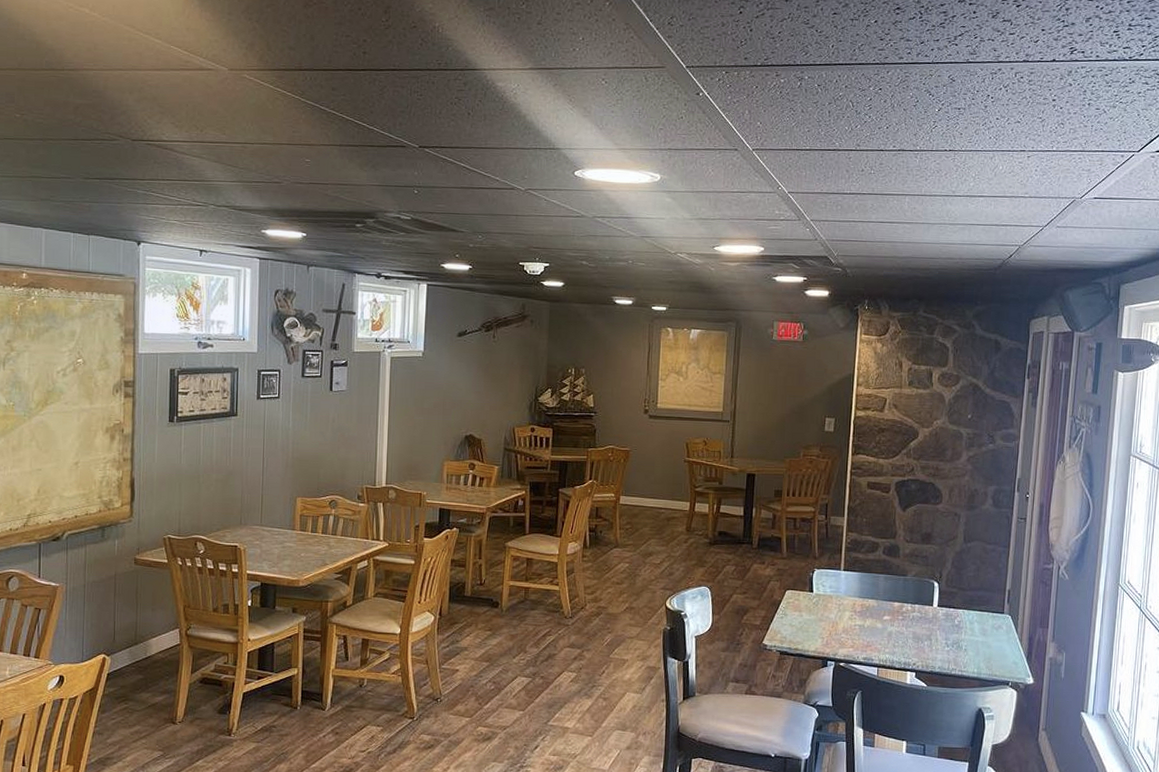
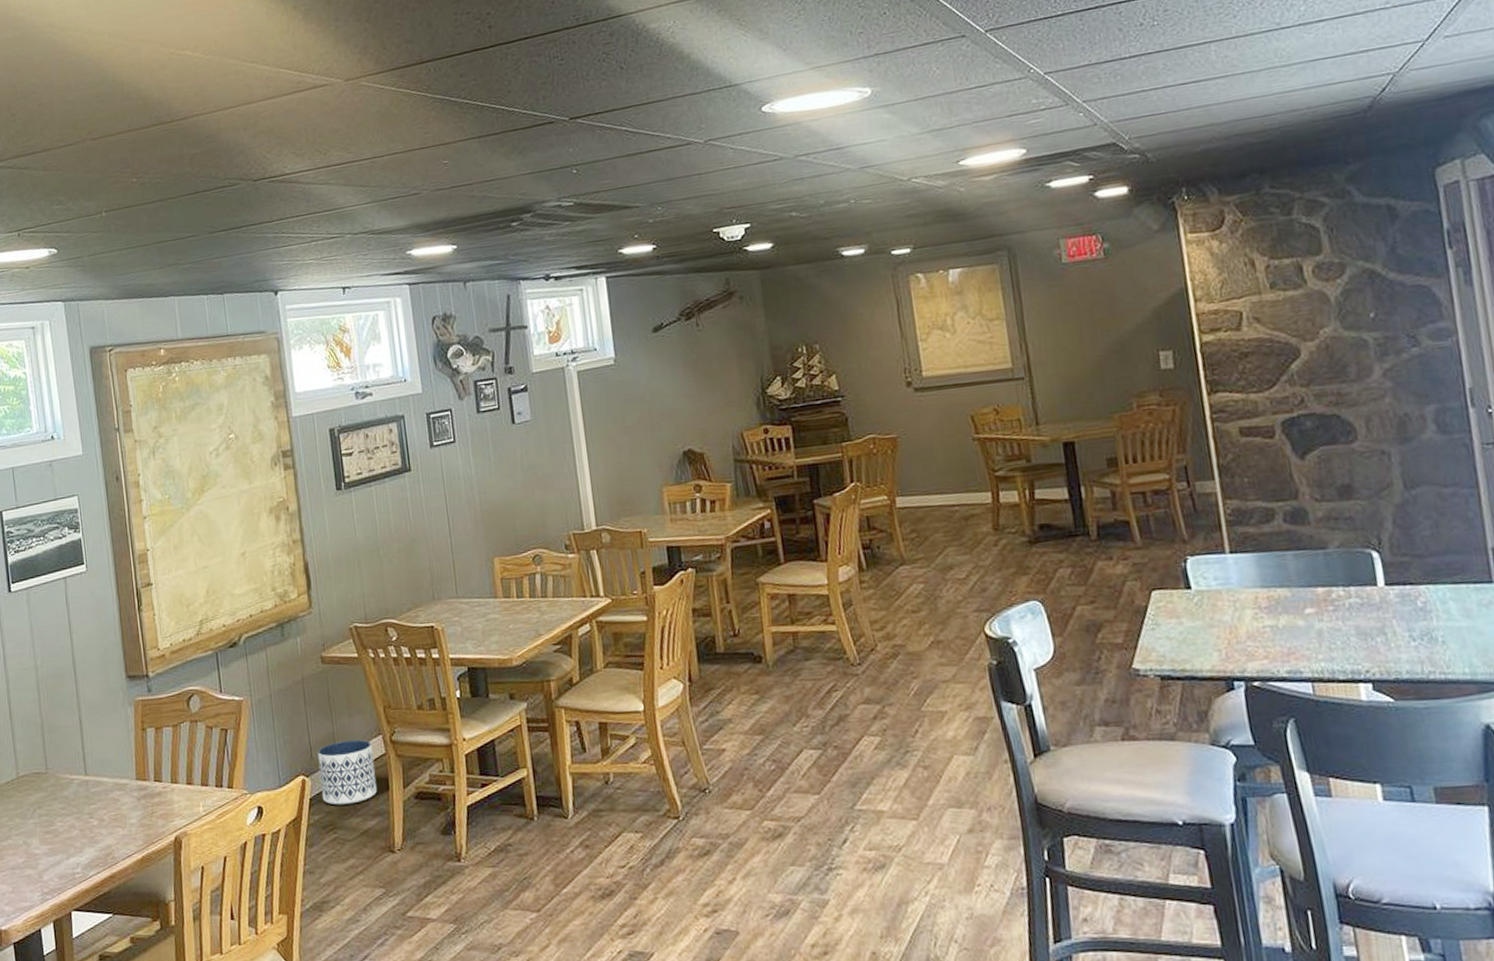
planter: none [118,629,169,682] -> present [317,739,378,805]

